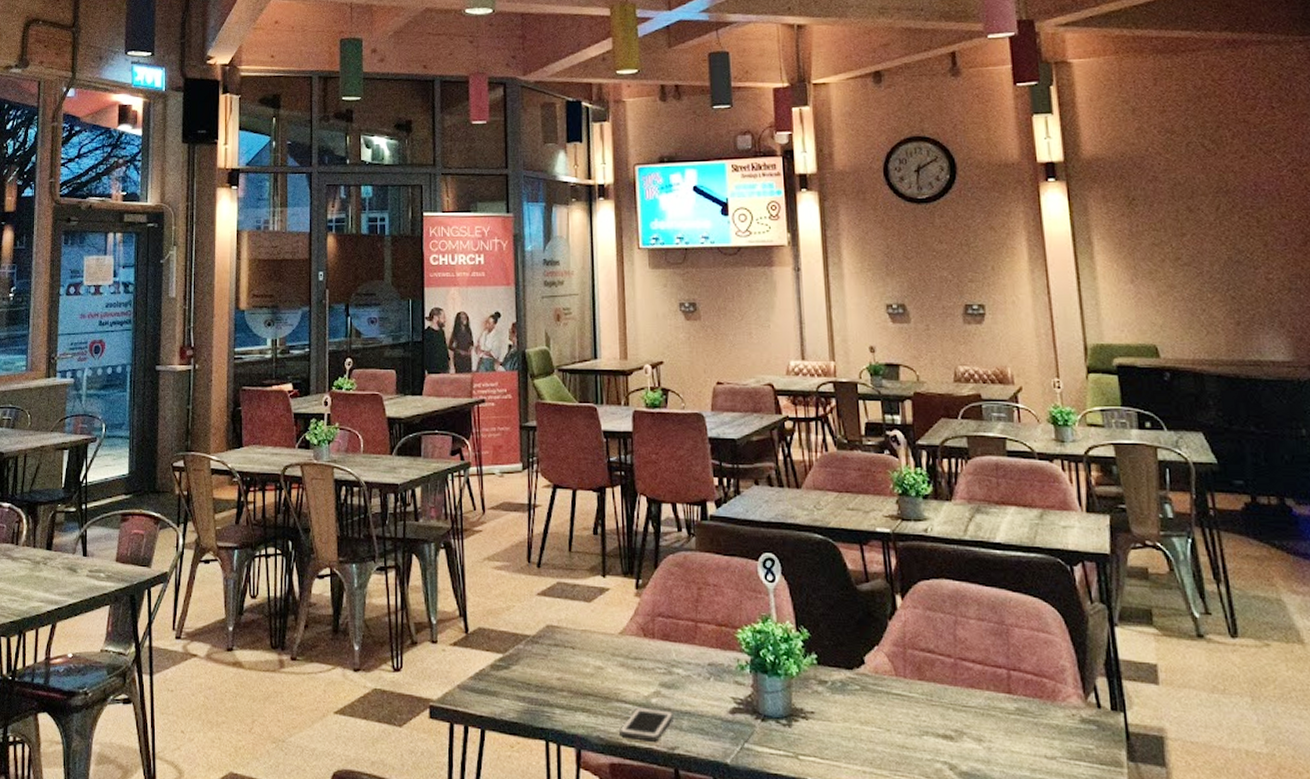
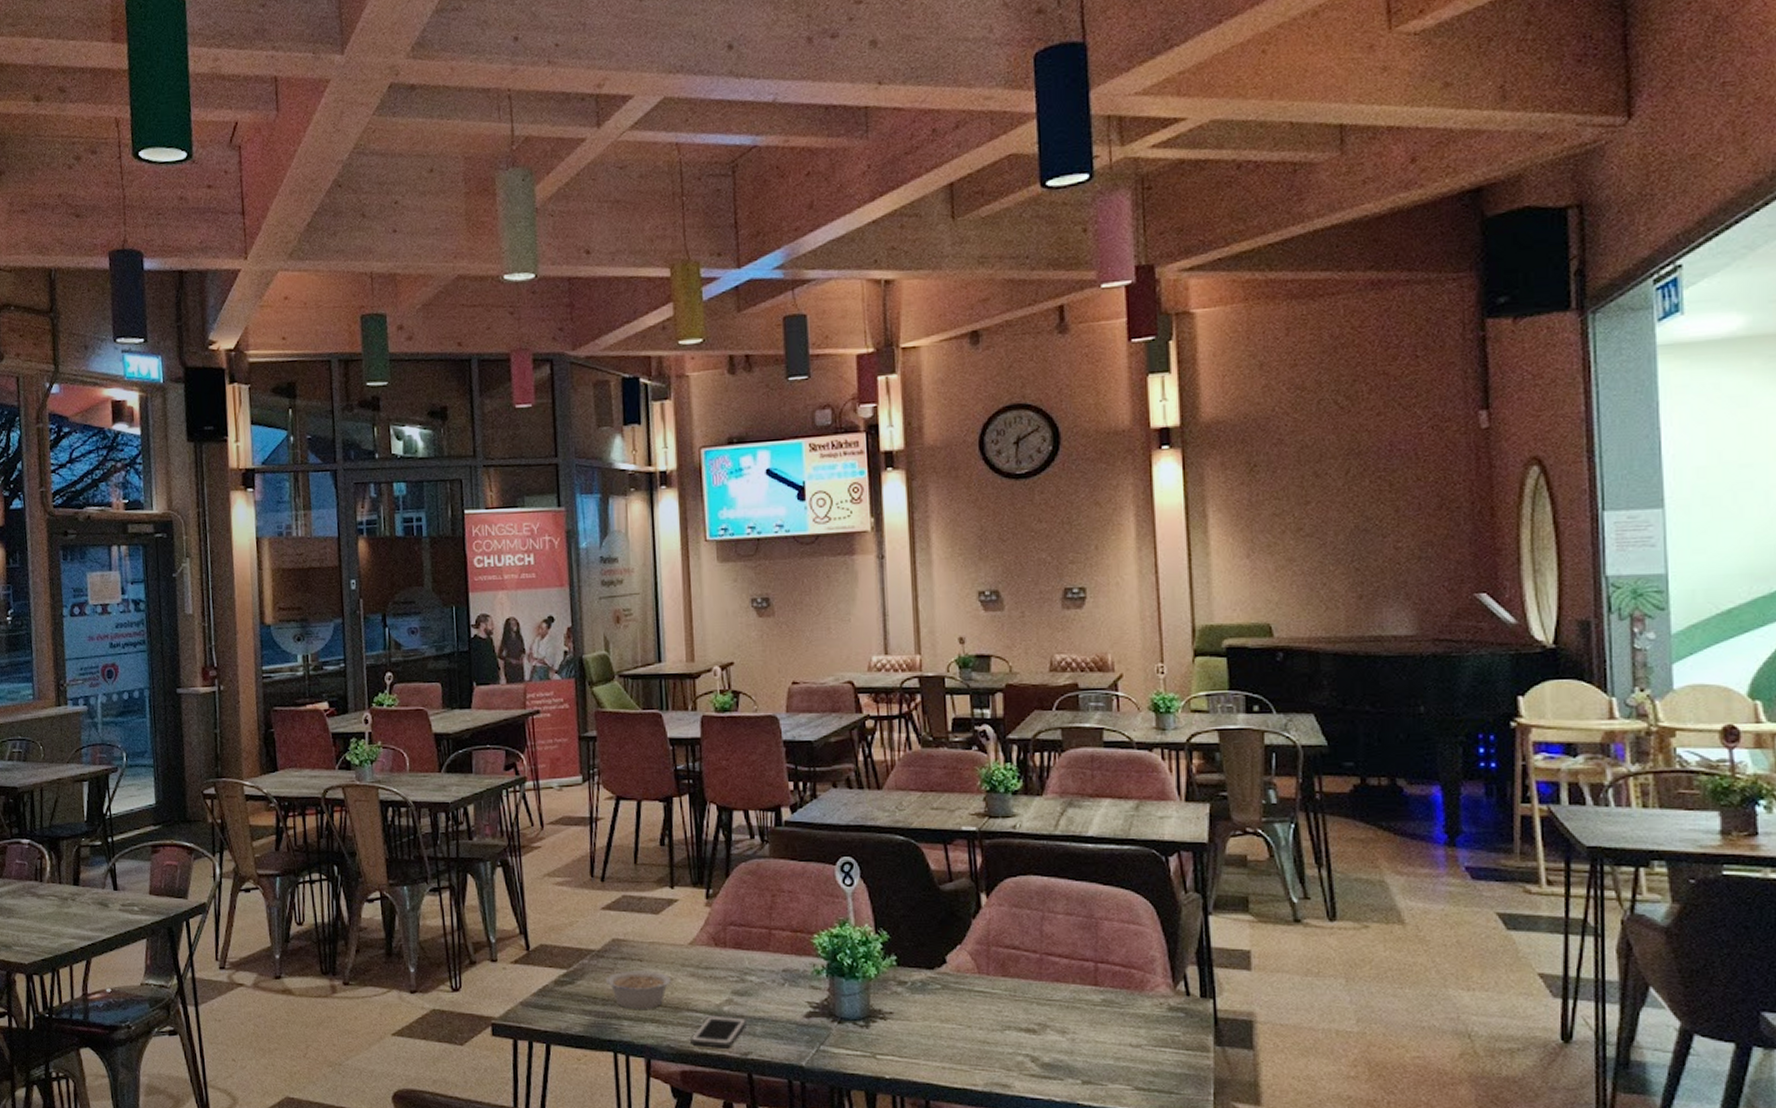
legume: none [539,657,602,698] -> present [605,970,671,1009]

